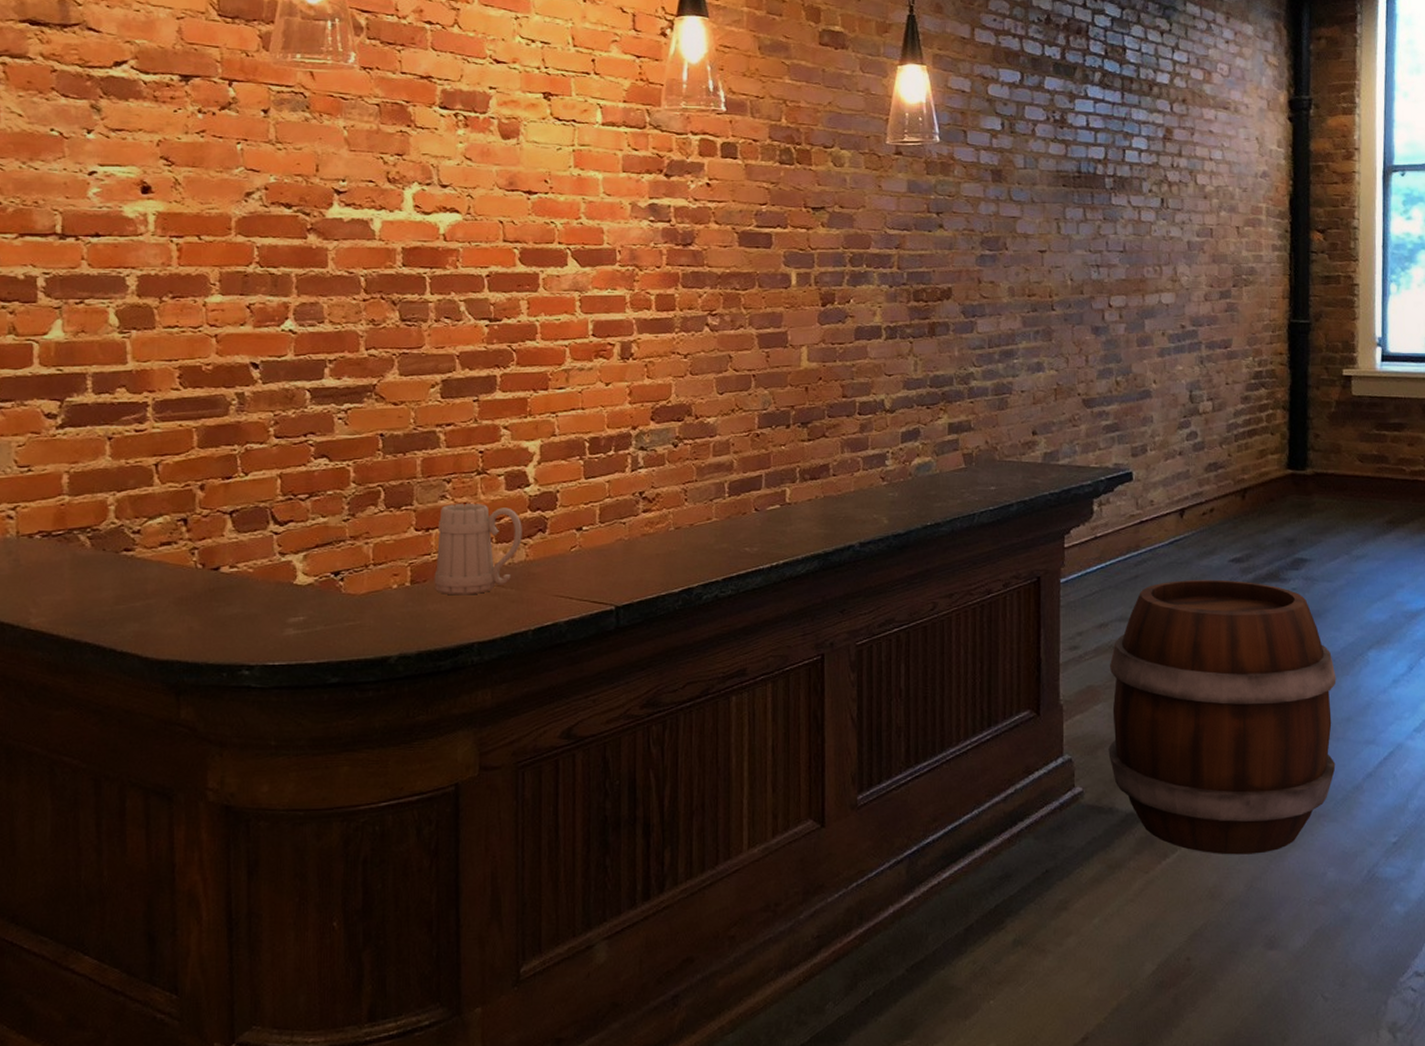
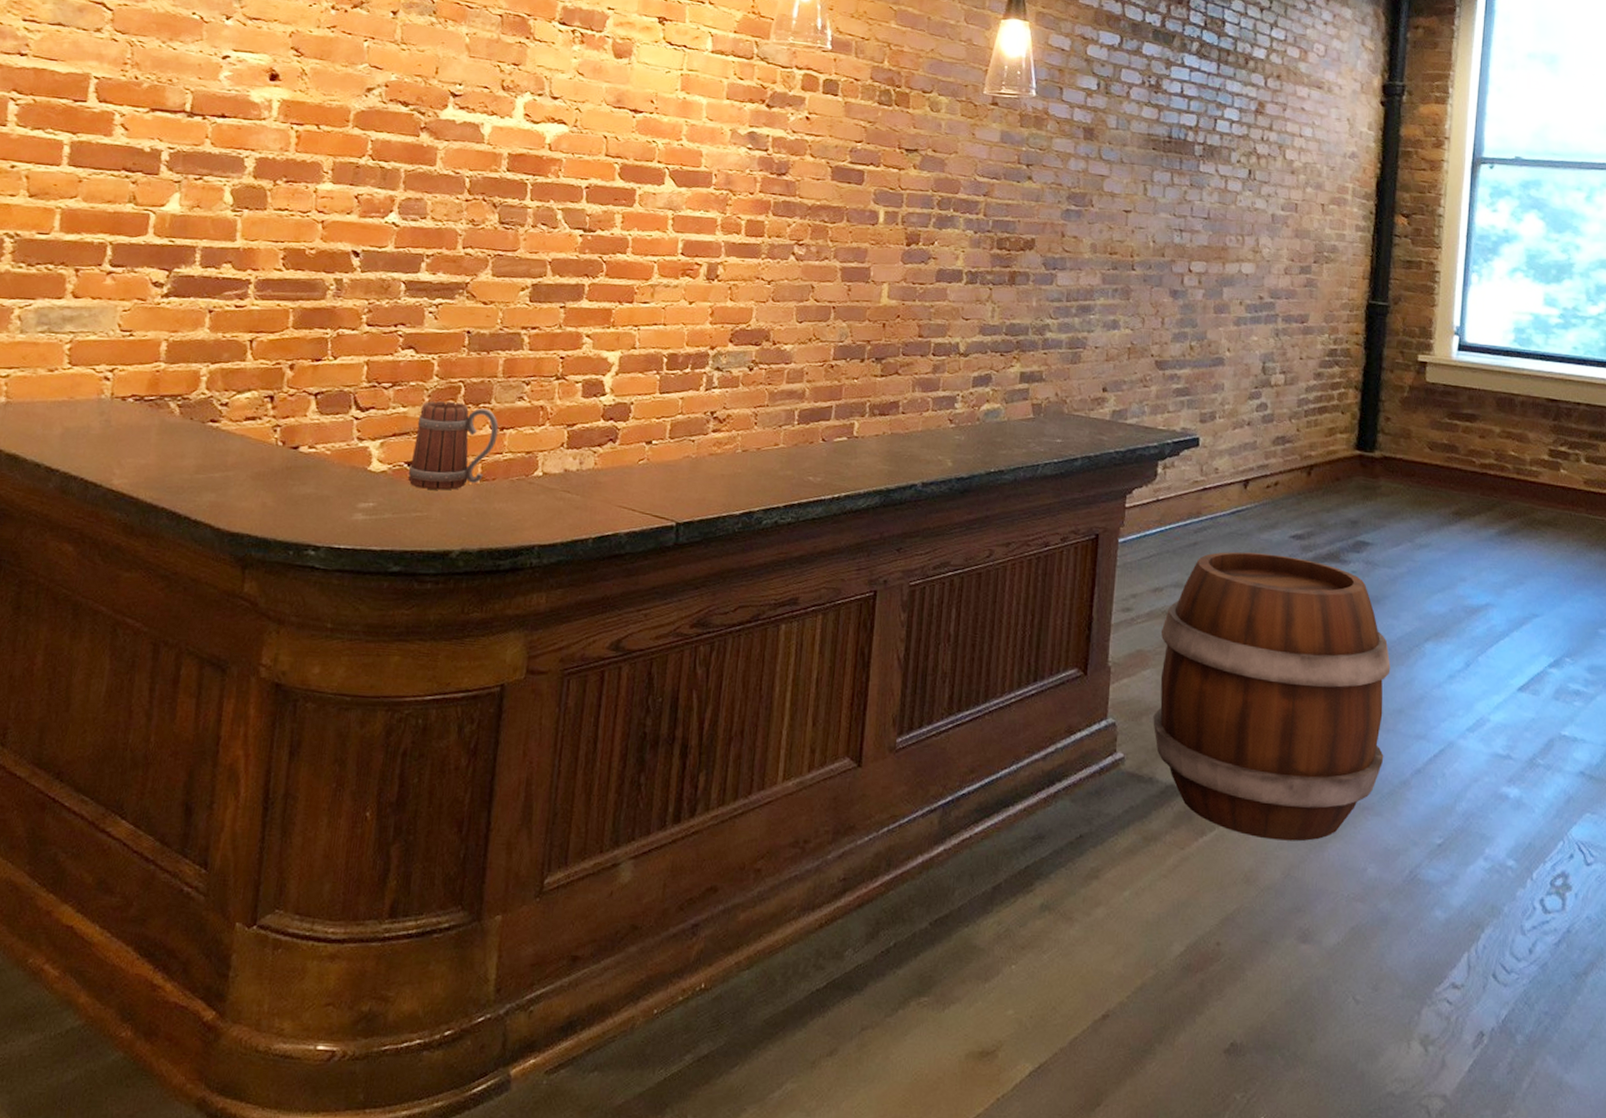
beer mug: none [335,506,424,597] -> present [408,401,499,490]
beer mug: present [434,503,522,596] -> none [502,405,594,498]

